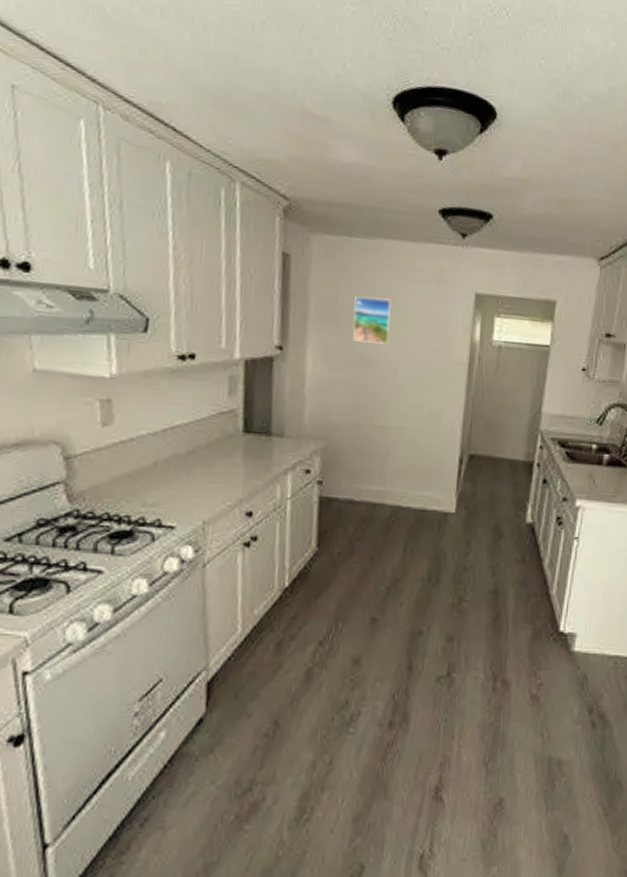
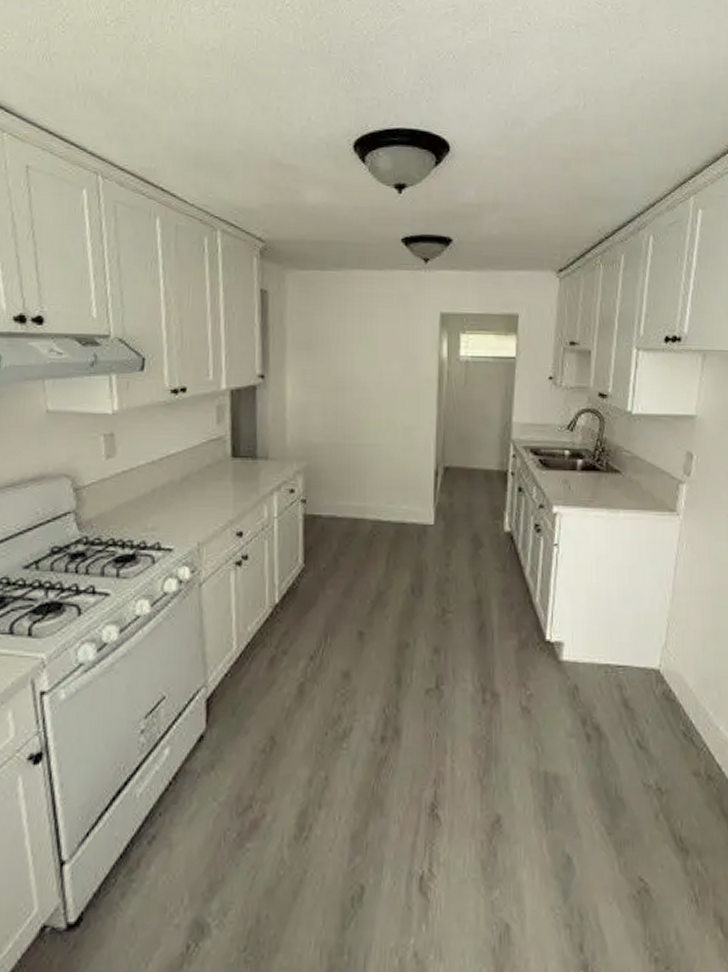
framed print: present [353,297,392,344] -> none [327,324,363,367]

